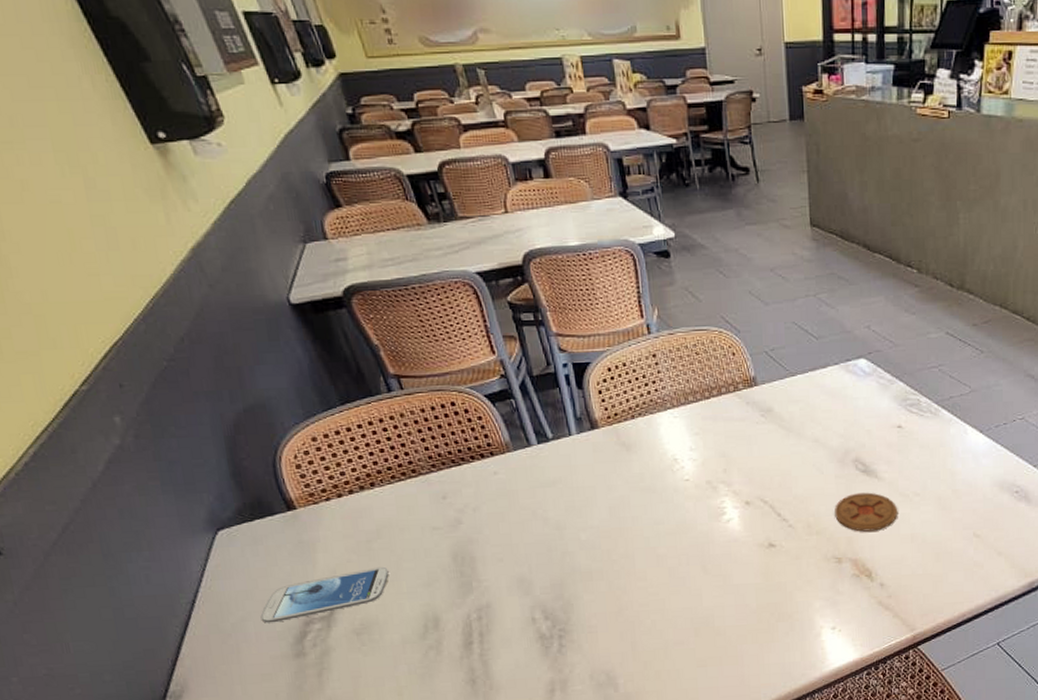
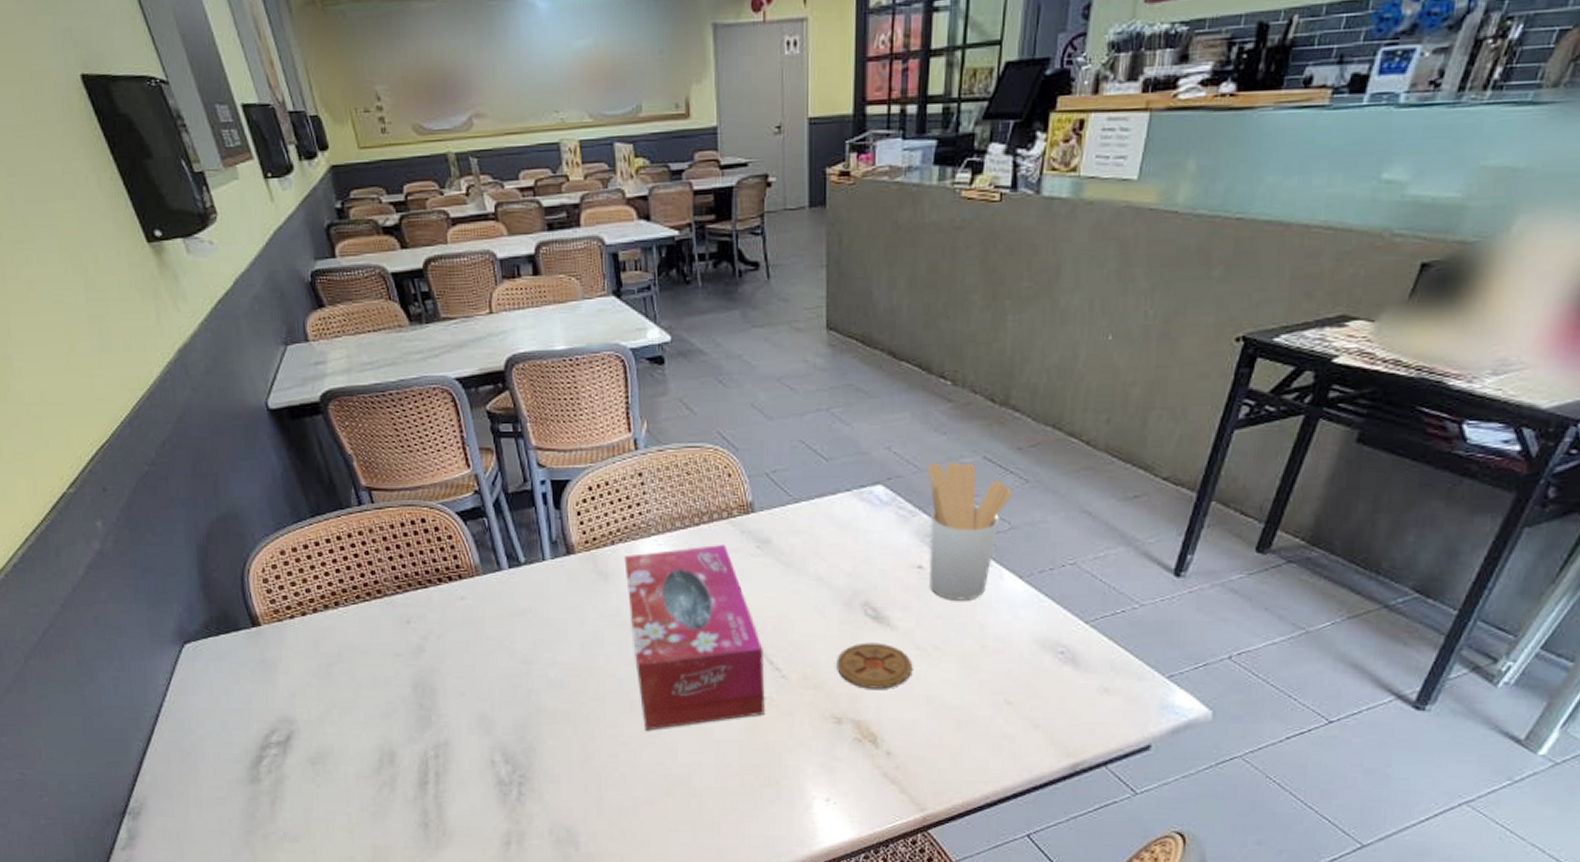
smartphone: present [260,566,389,623] -> none [219,692,348,745]
tissue box: none [644,415,776,581] -> present [624,545,765,731]
utensil holder: none [901,337,970,453] -> present [927,462,1012,600]

